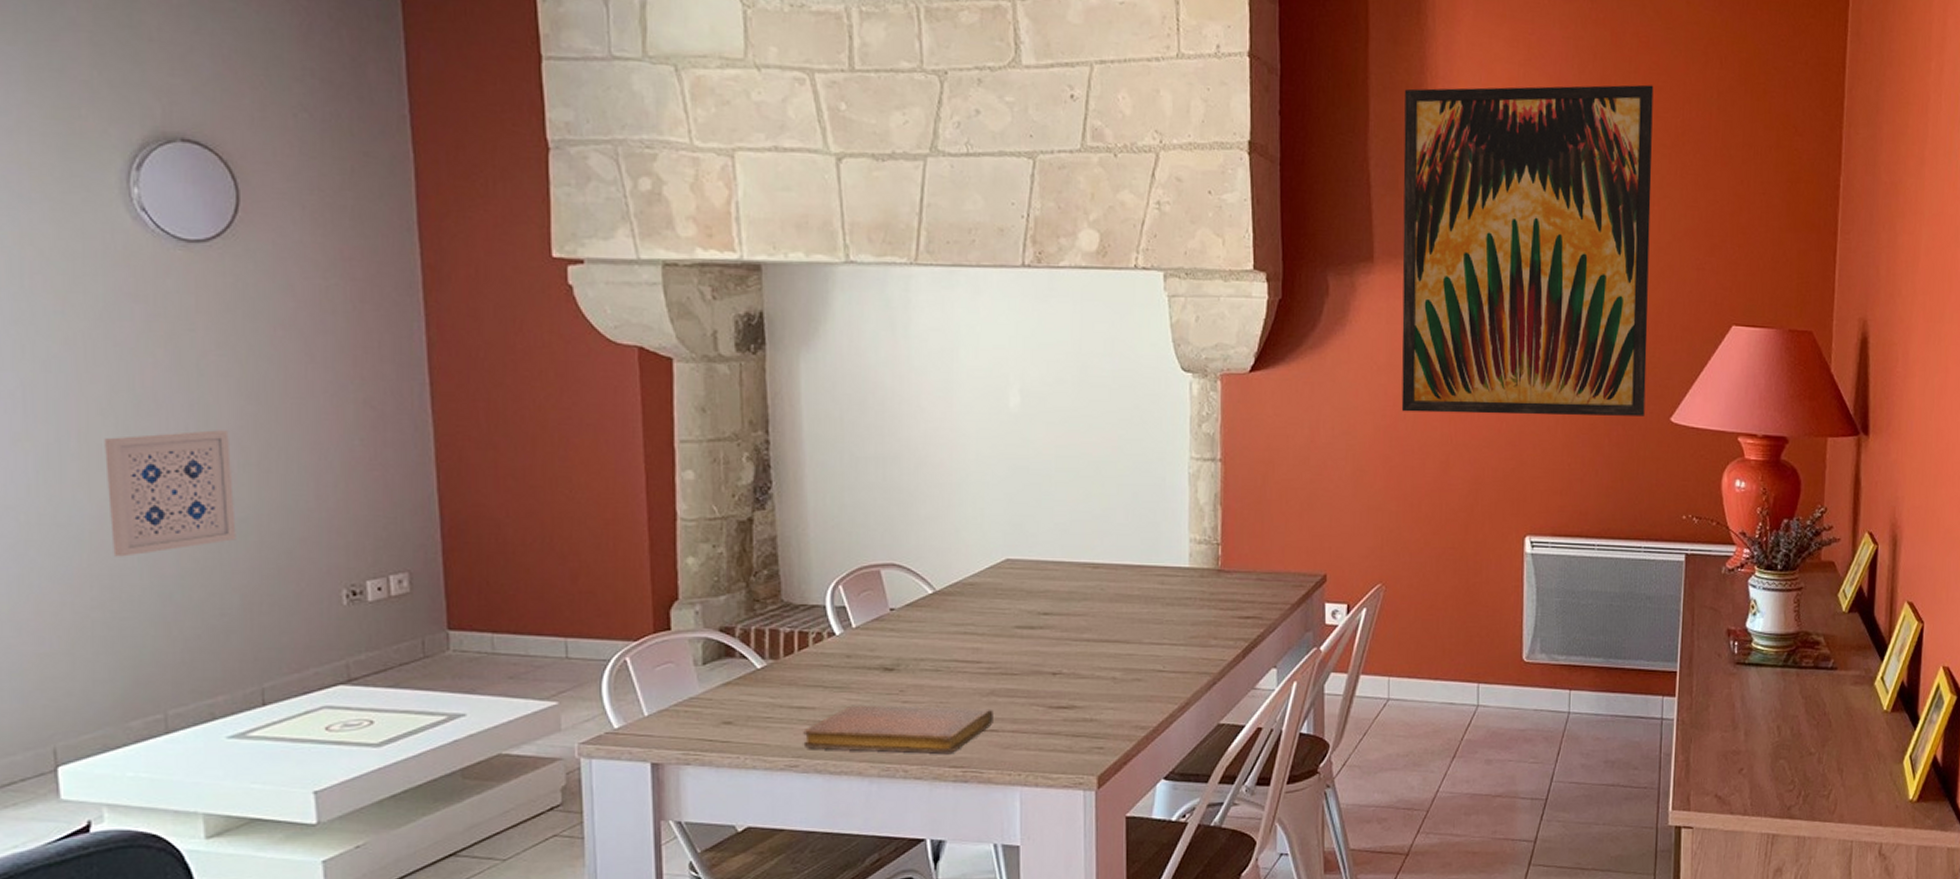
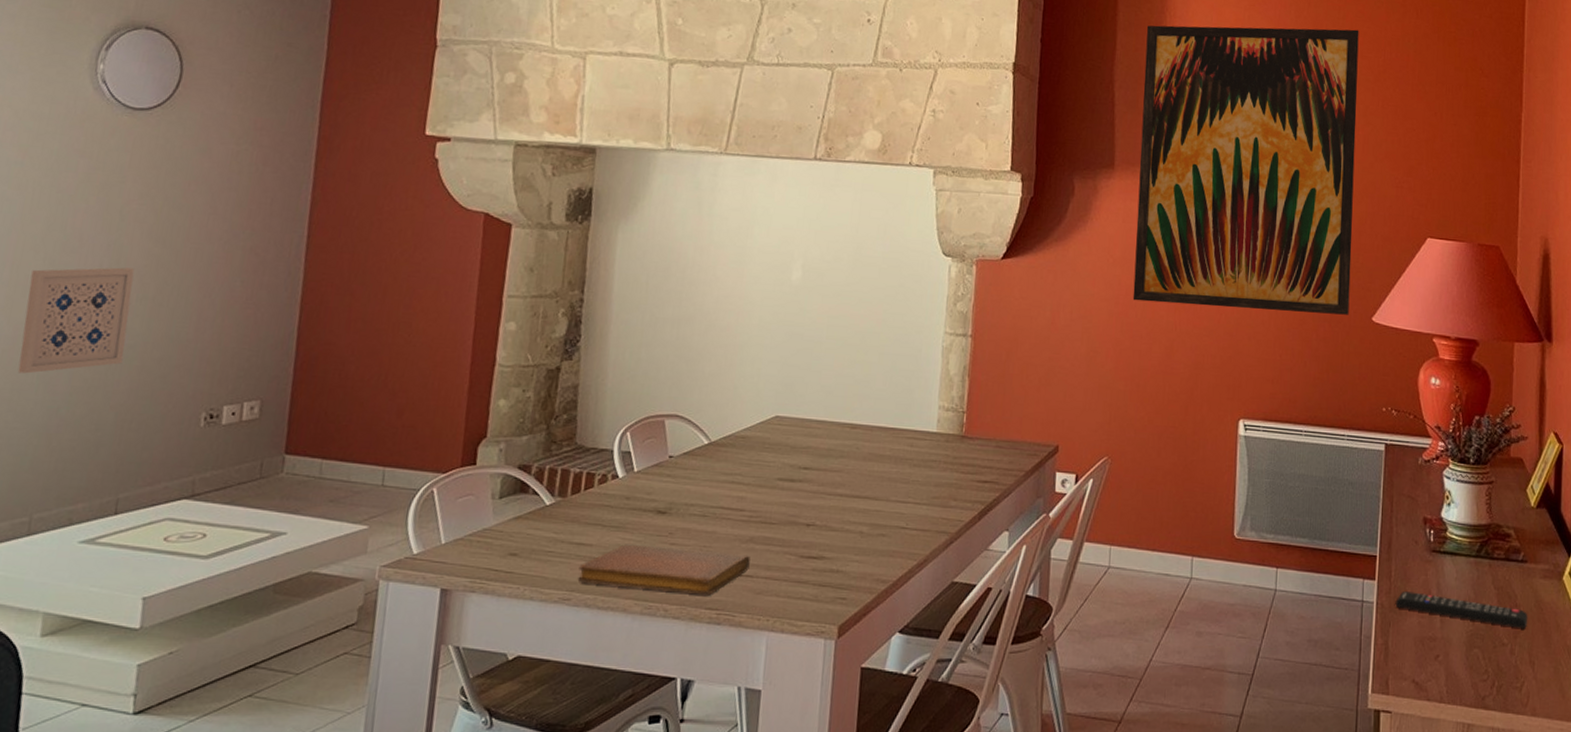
remote control: none [1697,706,1837,737] -> present [1395,591,1528,629]

